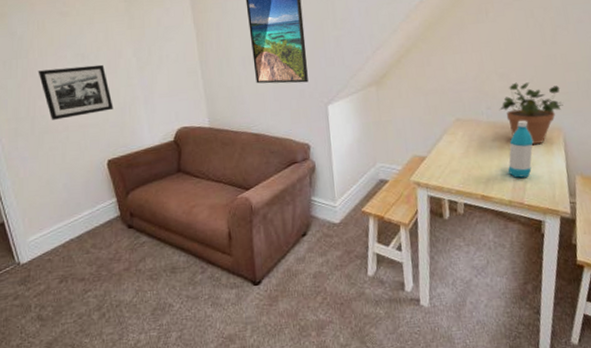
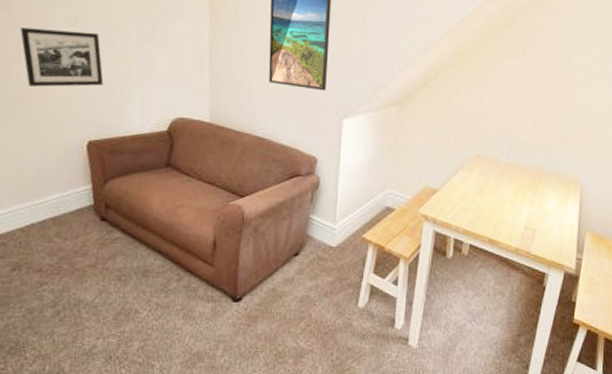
potted plant: present [500,82,563,144] -> none [522,126,586,194]
water bottle: present [508,120,533,178] -> none [520,166,550,226]

